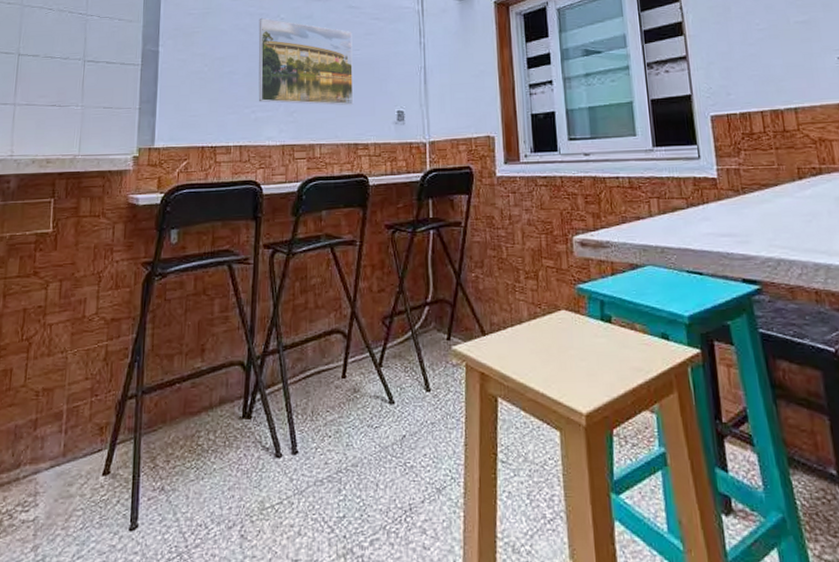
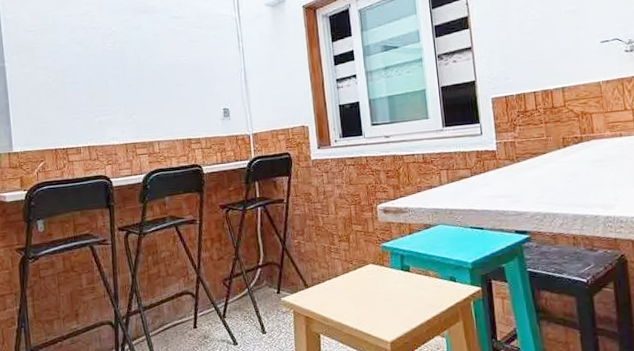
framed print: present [258,17,354,106] -> none [92,31,185,108]

